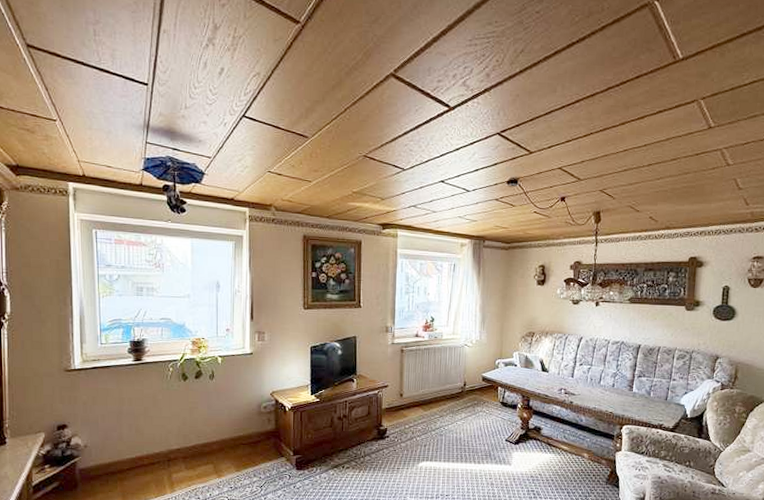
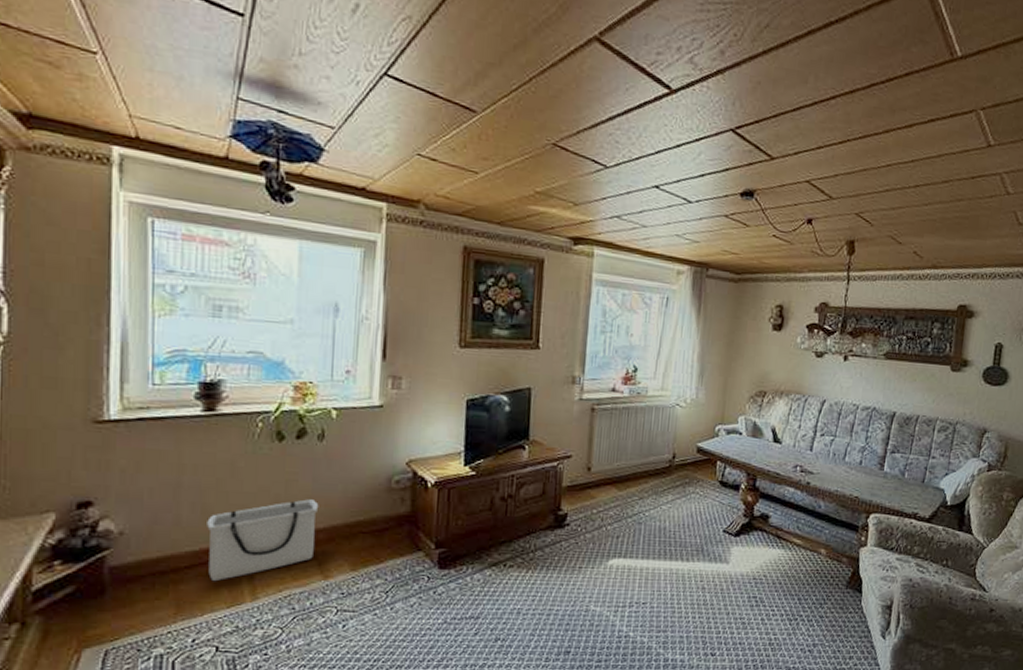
storage bin: none [140,421,213,479] -> present [207,499,319,582]

